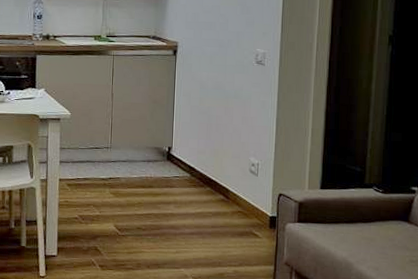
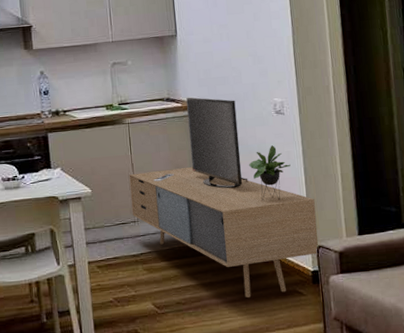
media console: none [106,37,282,232] -> present [129,97,319,298]

